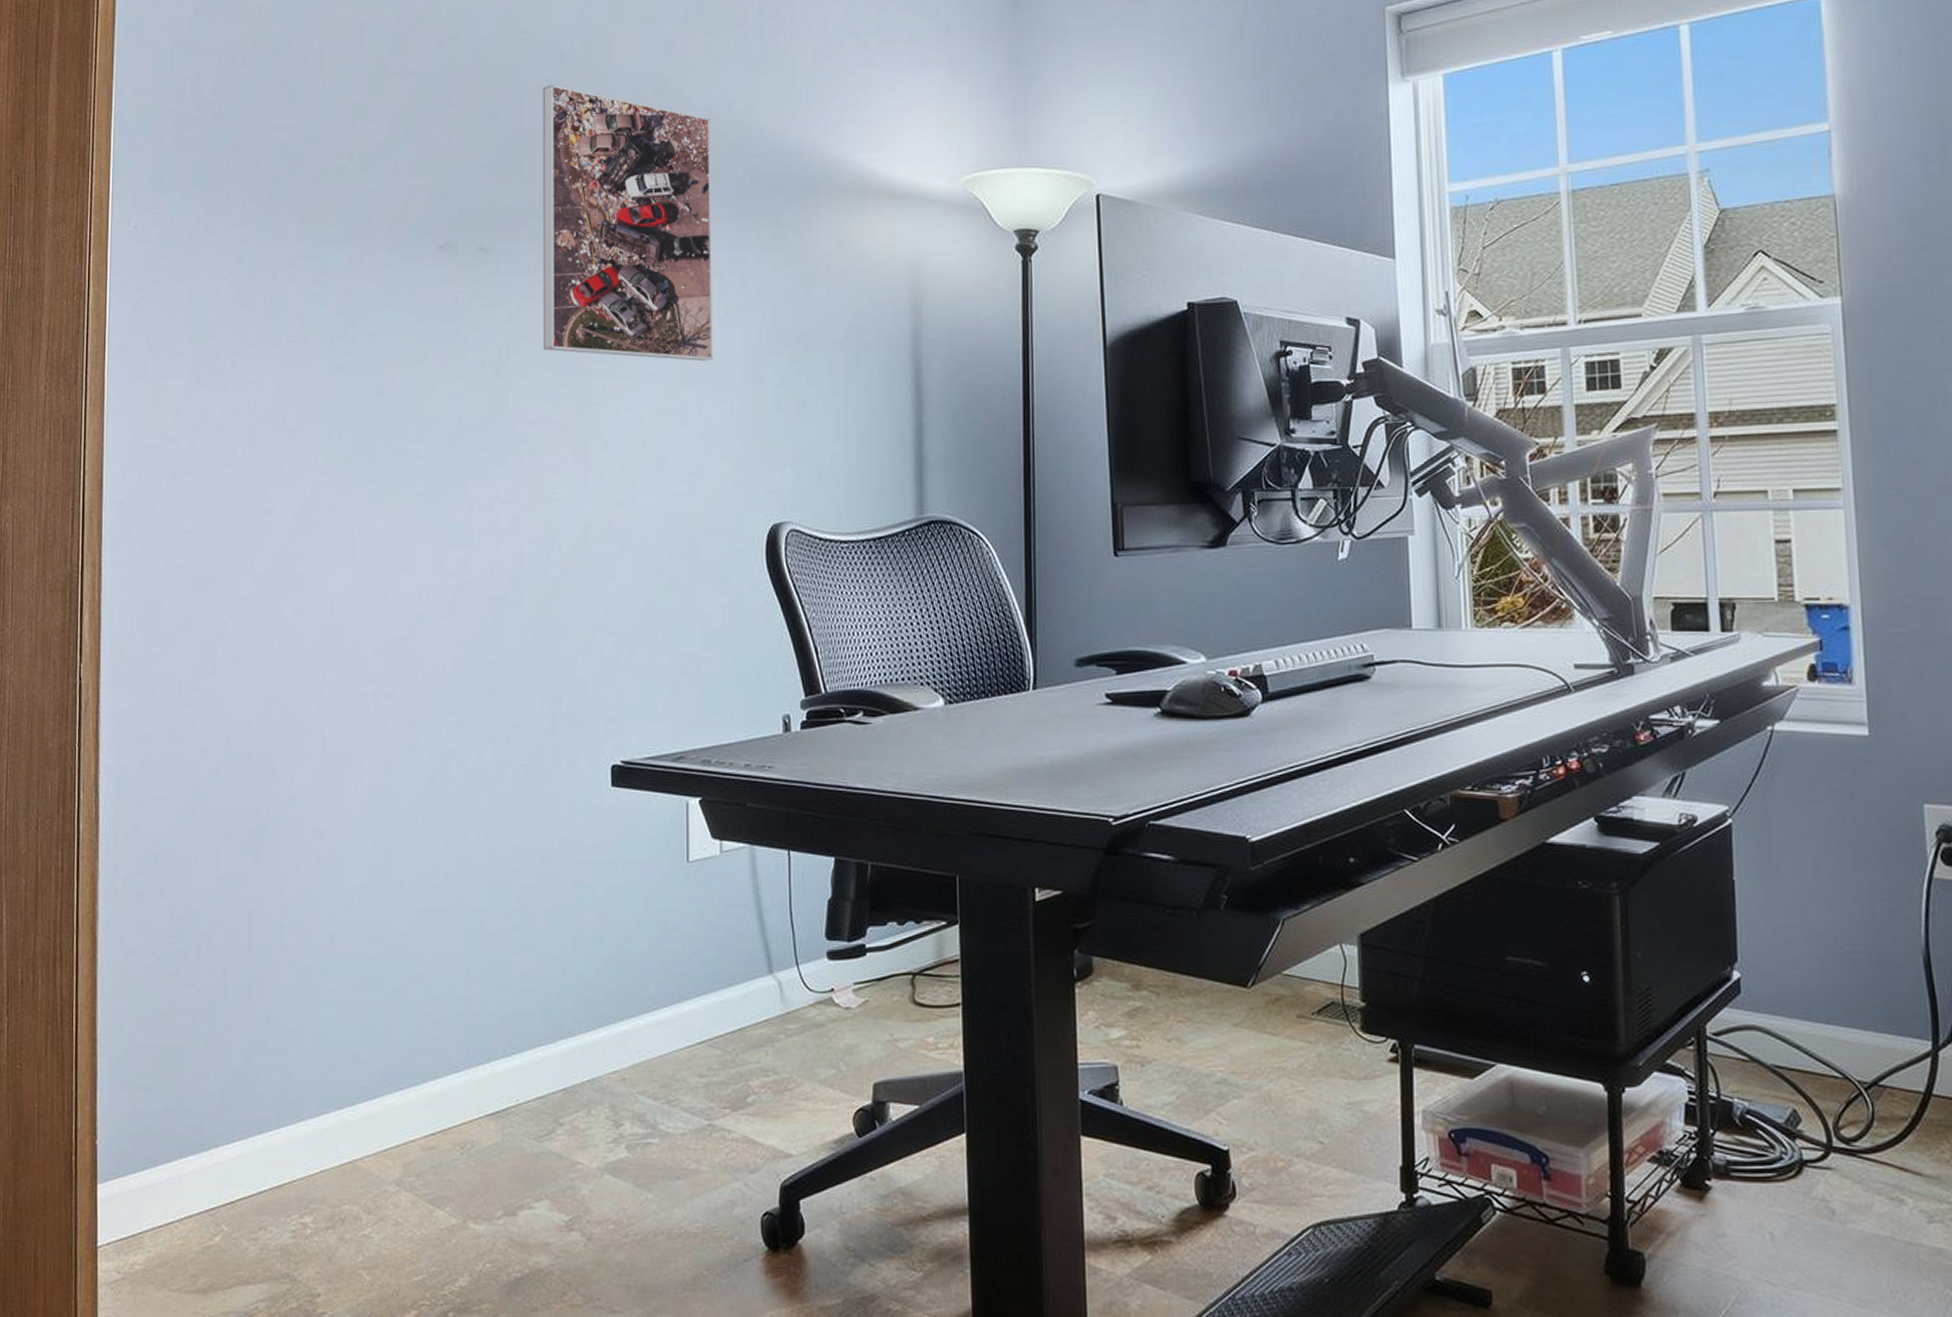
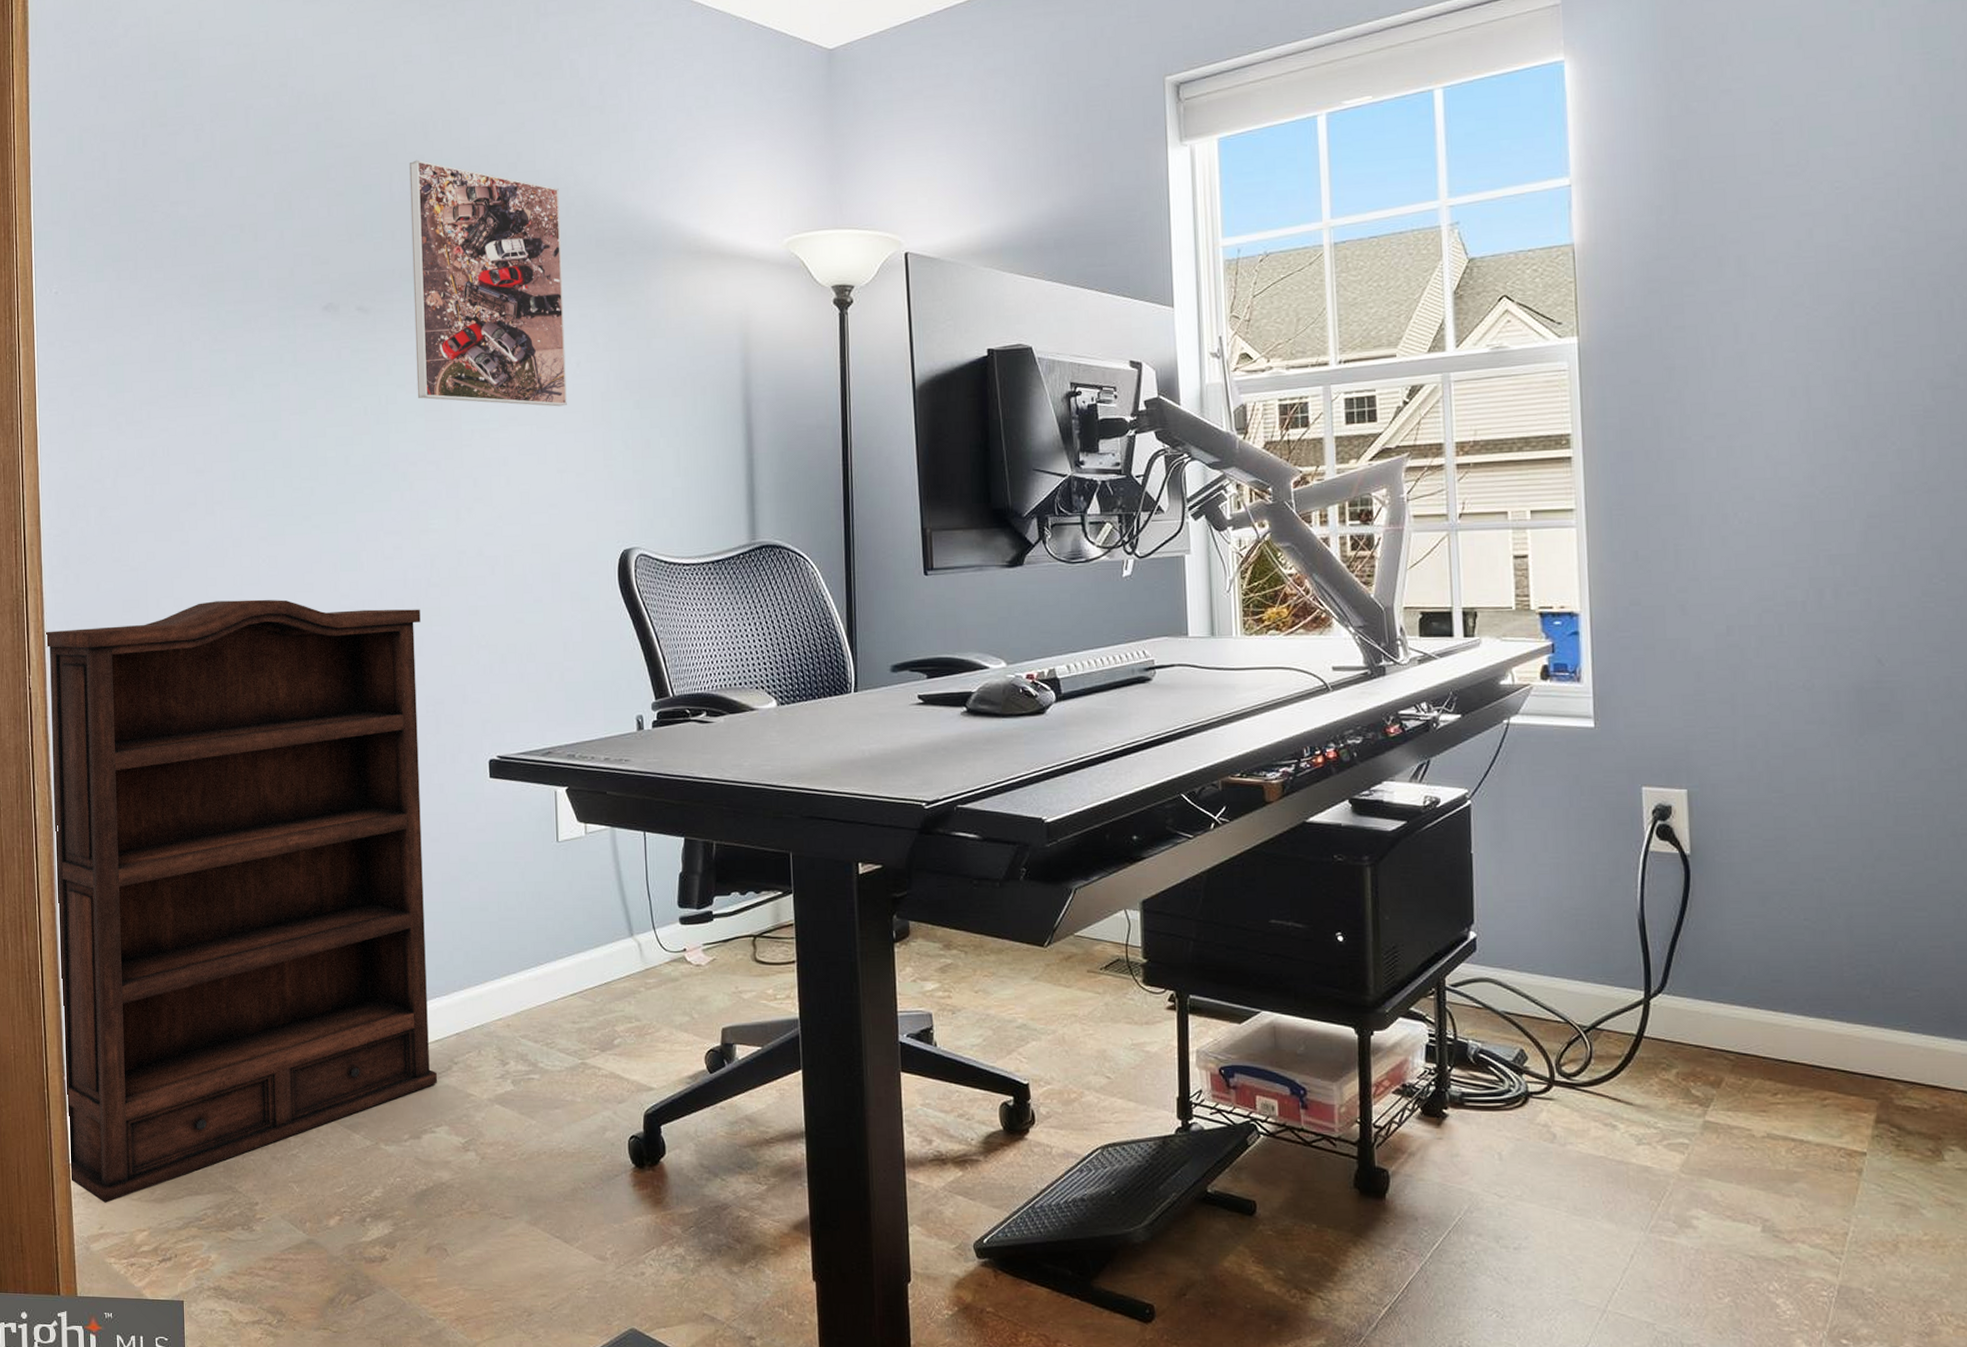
bookshelf: none [96,577,539,1294] -> present [44,599,438,1203]

